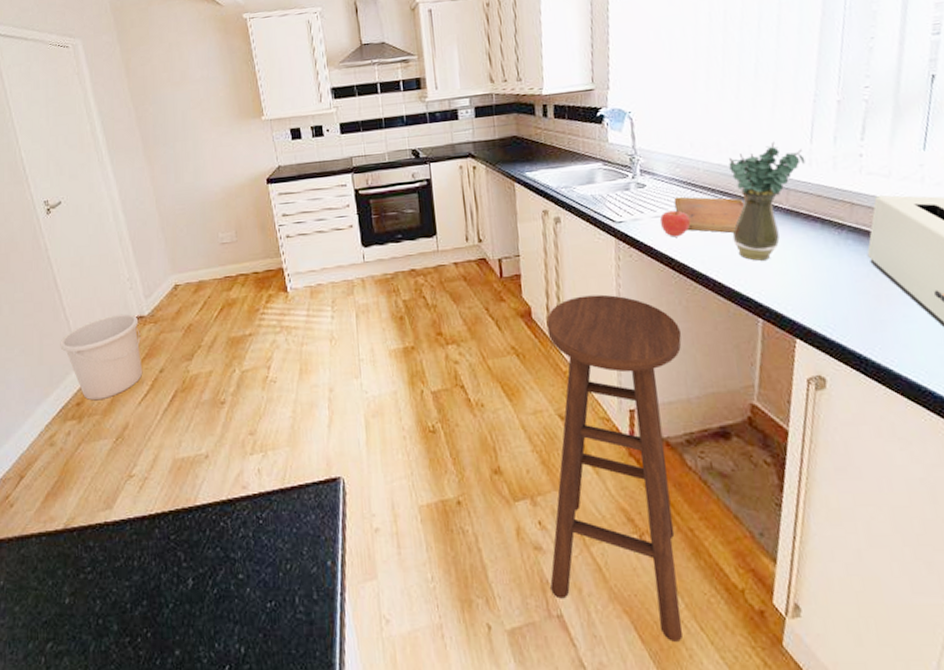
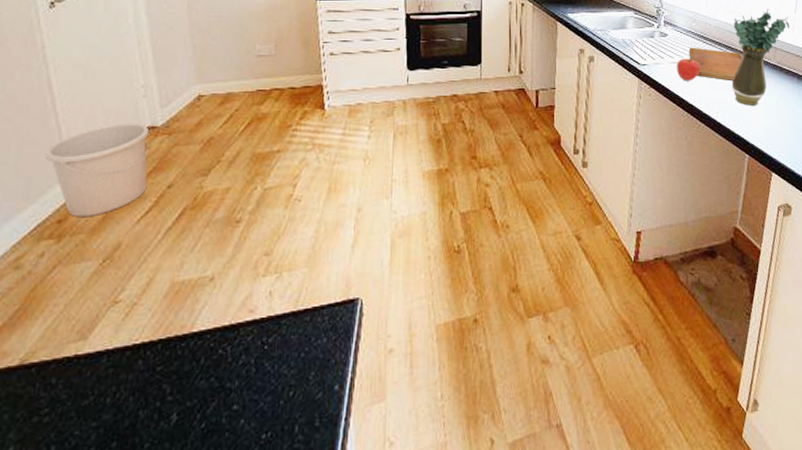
bar stool: present [546,294,682,642] -> none [553,127,685,441]

